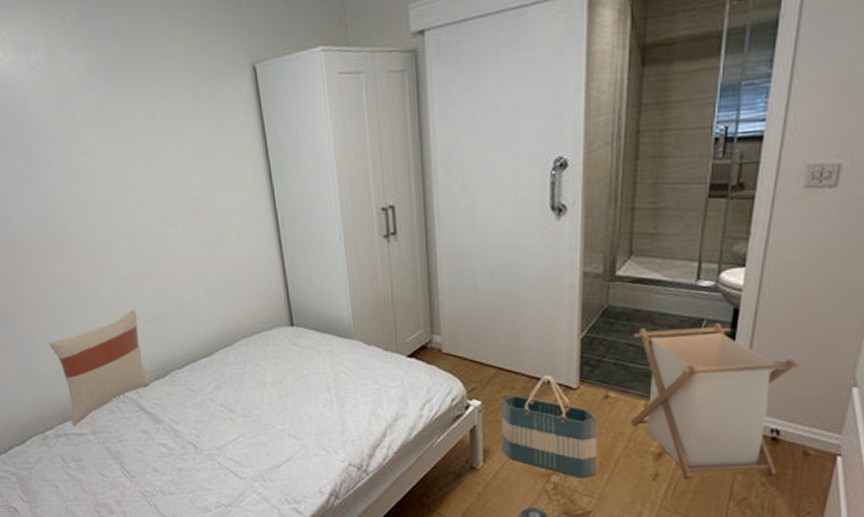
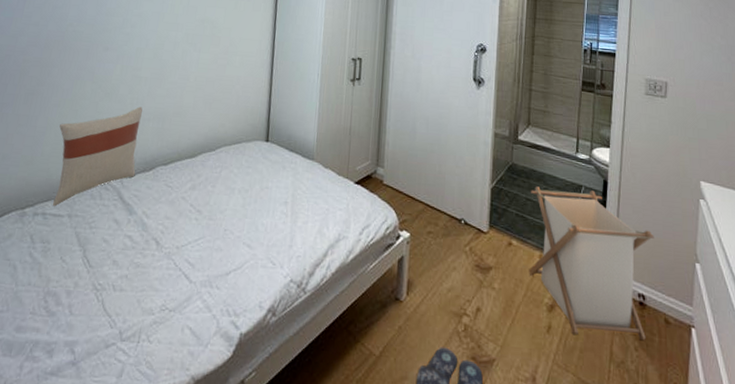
tote bag: present [501,374,597,478] -> none [423,216,502,323]

